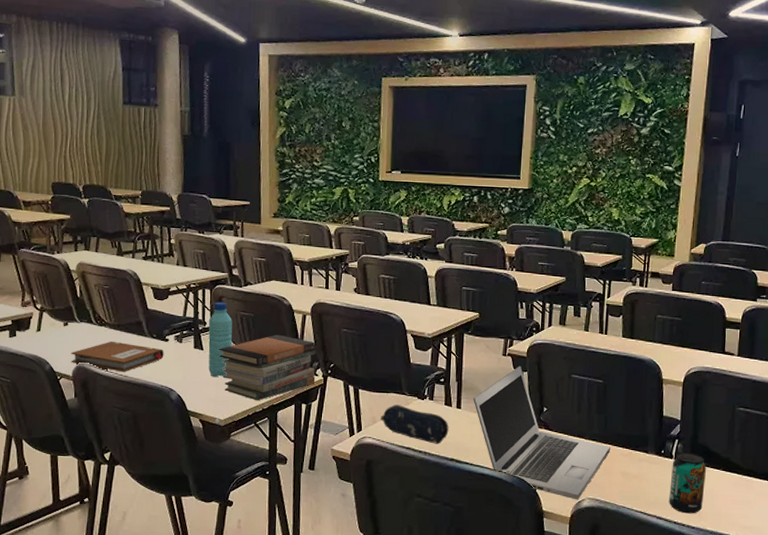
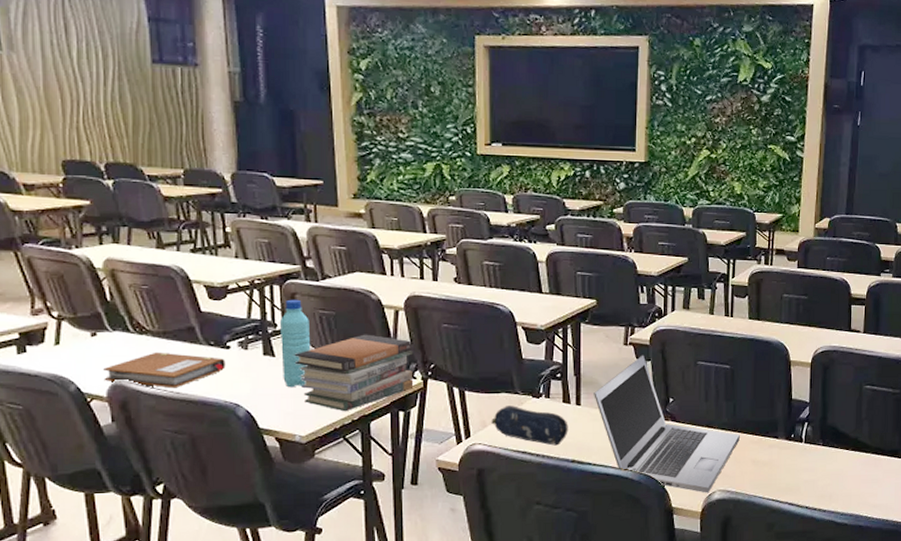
beverage can: present [669,452,707,514] -> none [800,435,837,497]

